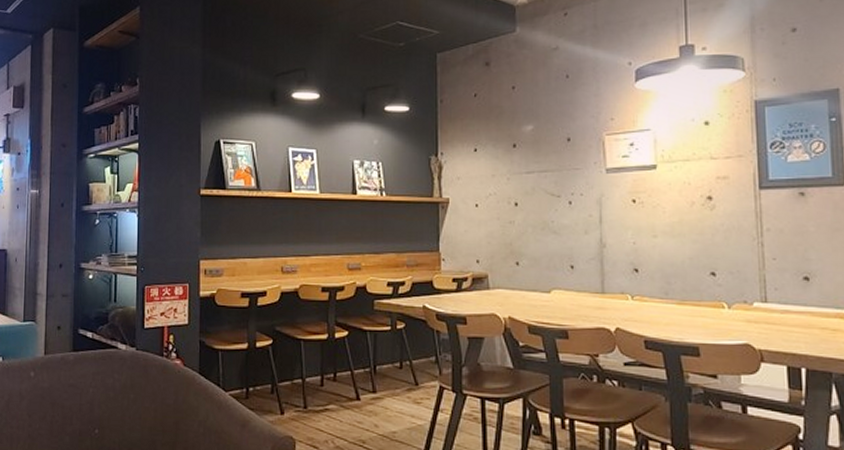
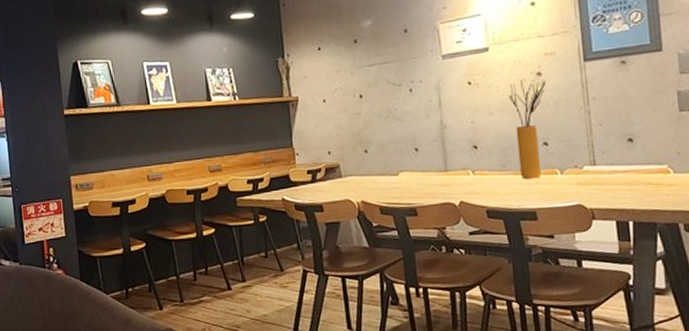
vase: none [675,203,717,311] -> present [509,80,546,179]

